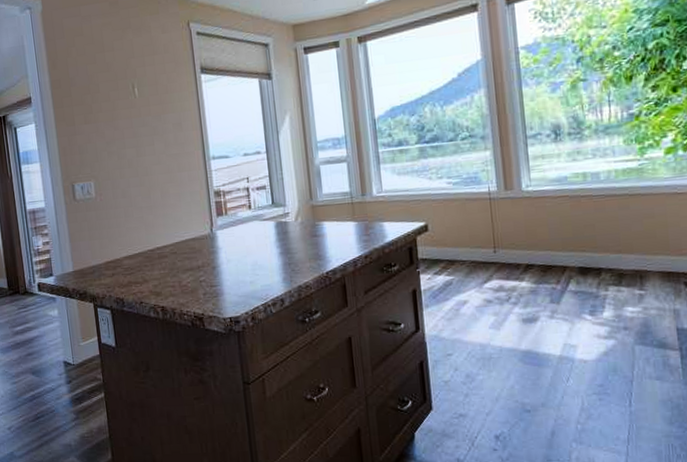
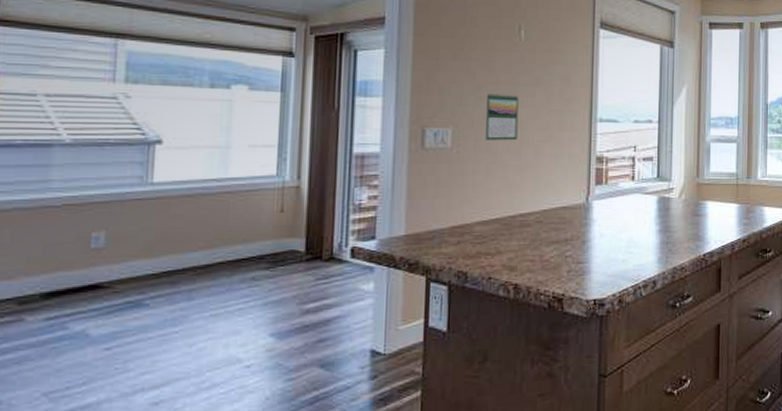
calendar: none [115,145,146,188] -> present [484,93,519,141]

